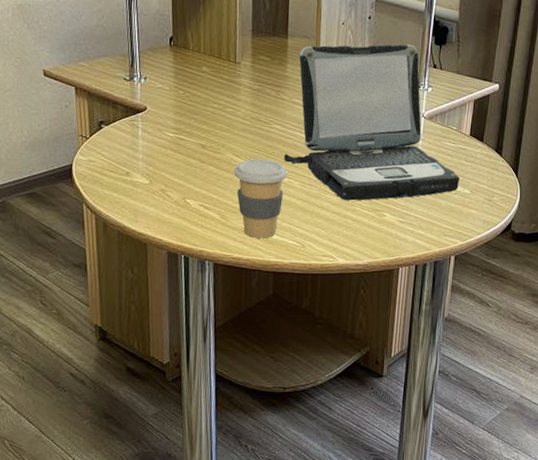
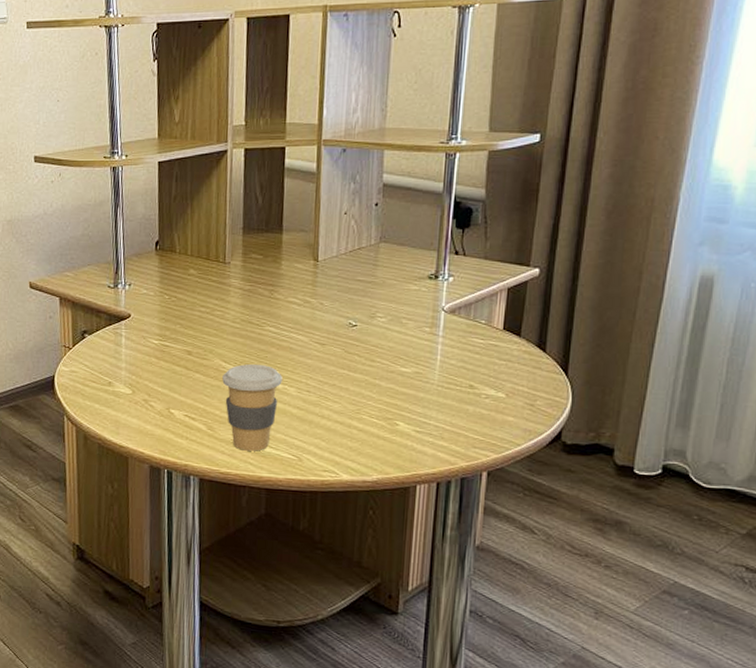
laptop: present [284,44,460,201] -> none [278,230,491,408]

